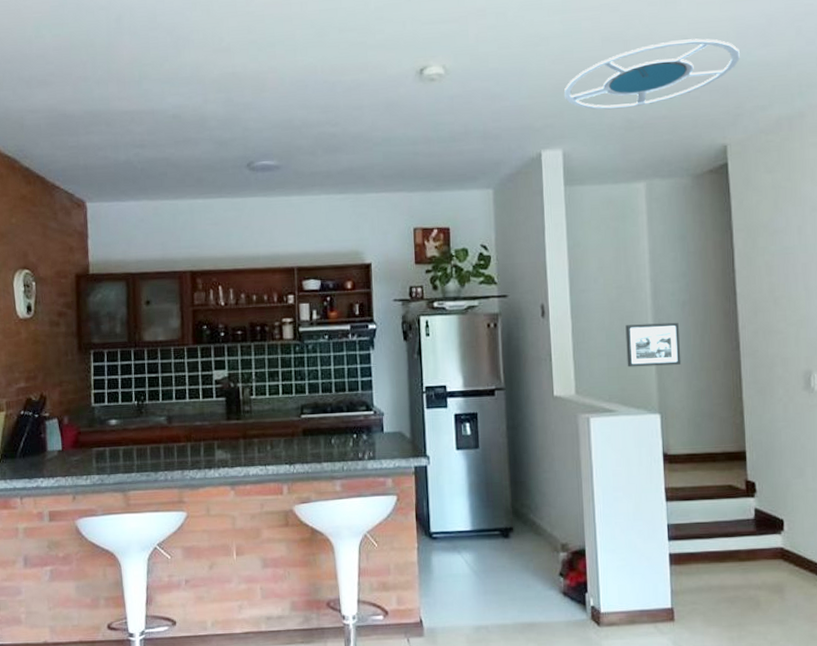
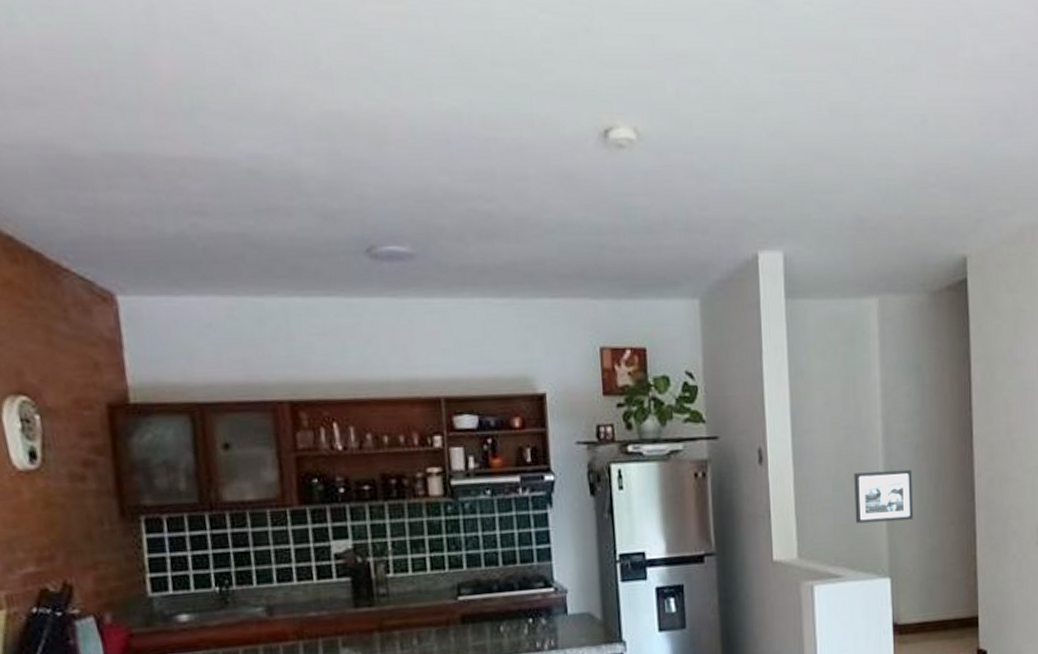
ceiling lamp: present [564,38,740,110] -> none [785,120,983,203]

